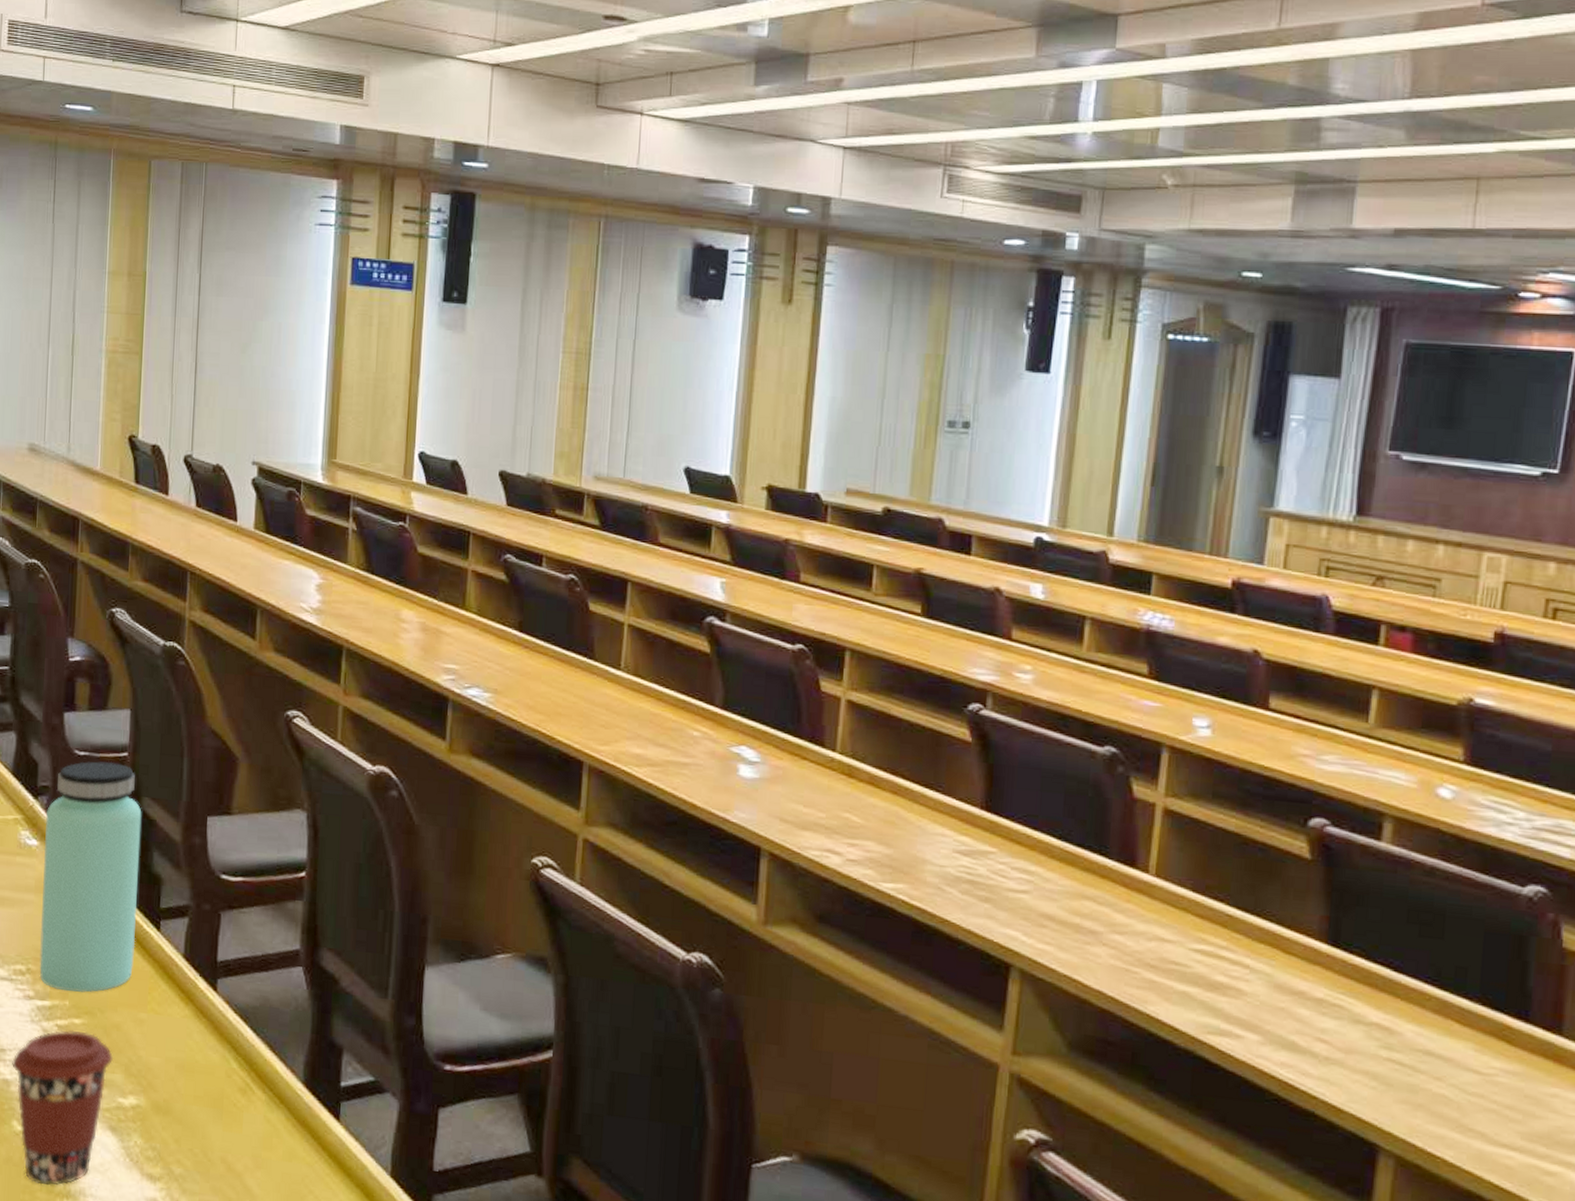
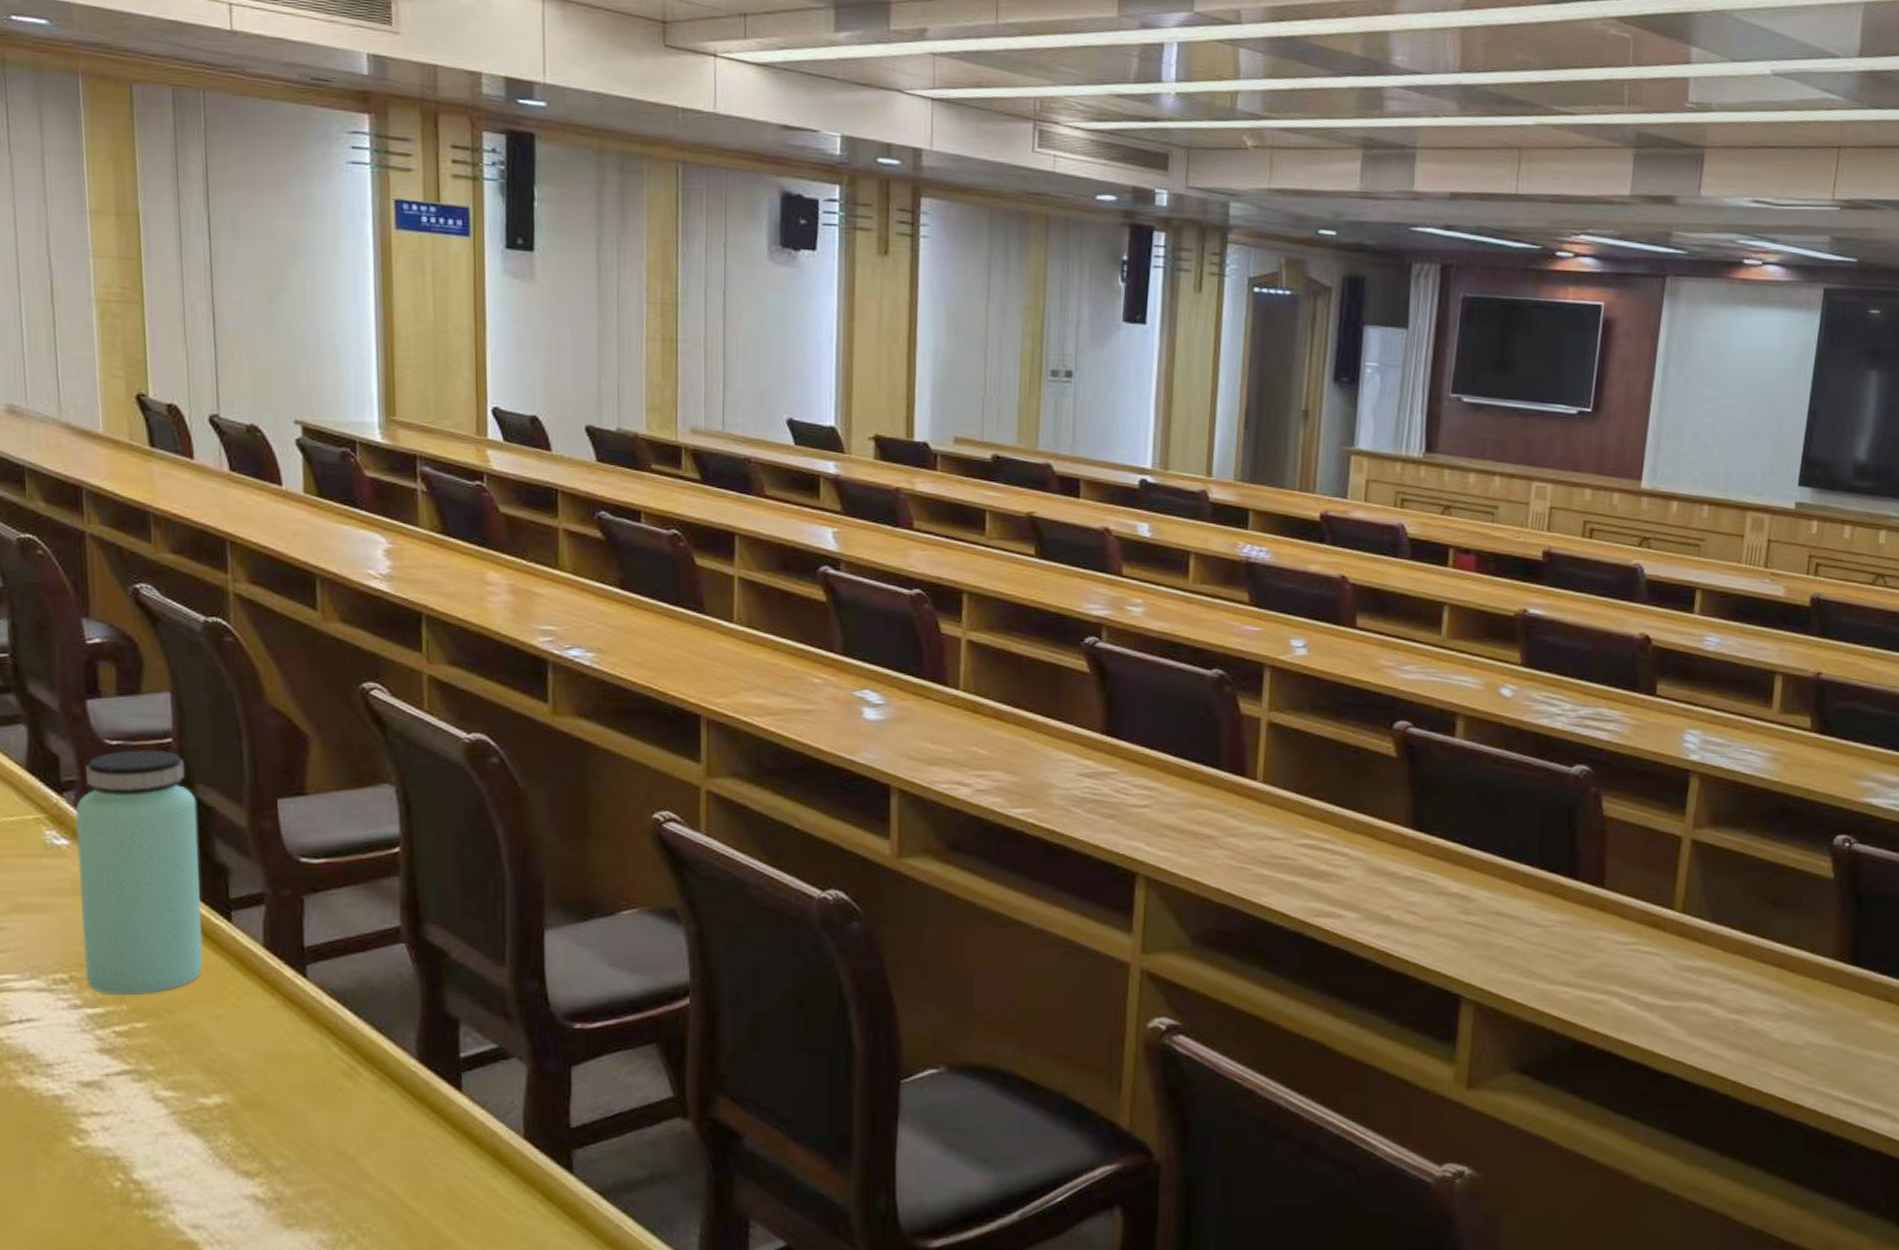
coffee cup: present [12,1030,114,1186] -> none [62,1035,189,1199]

